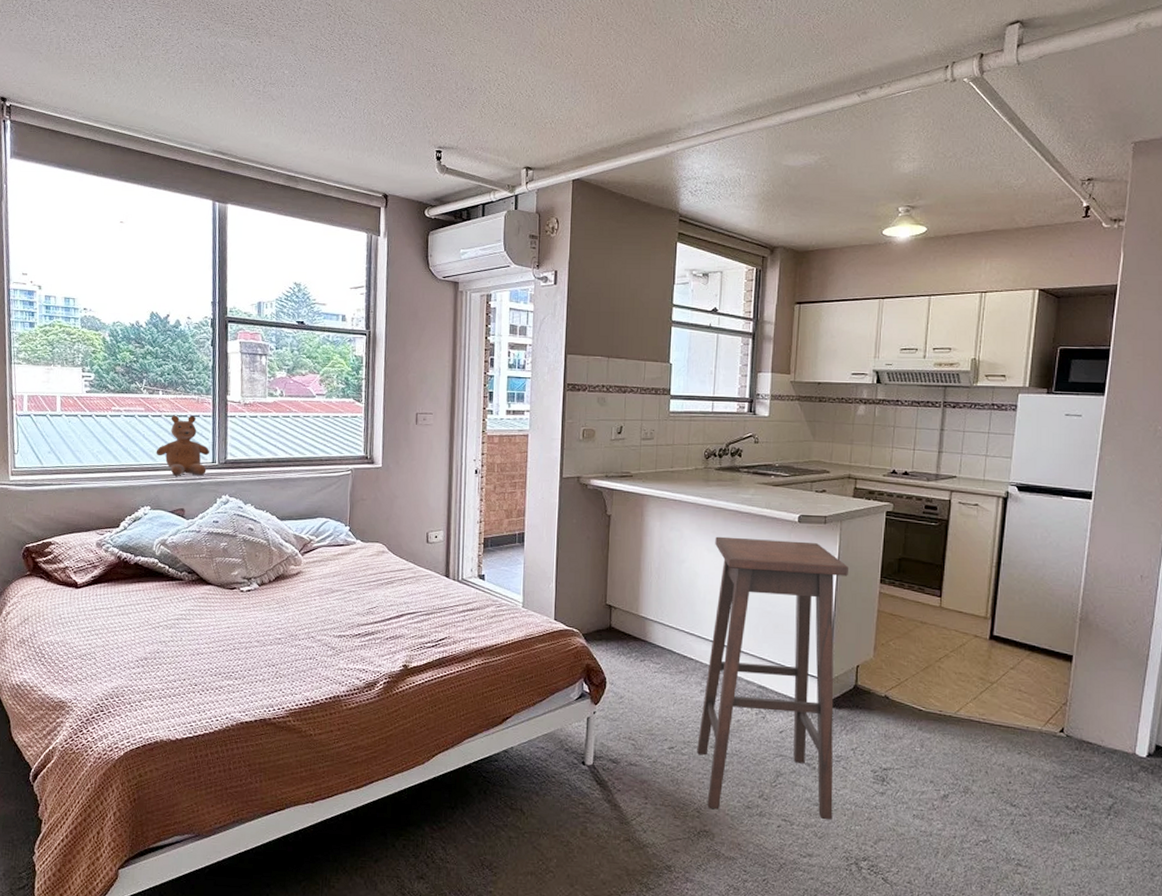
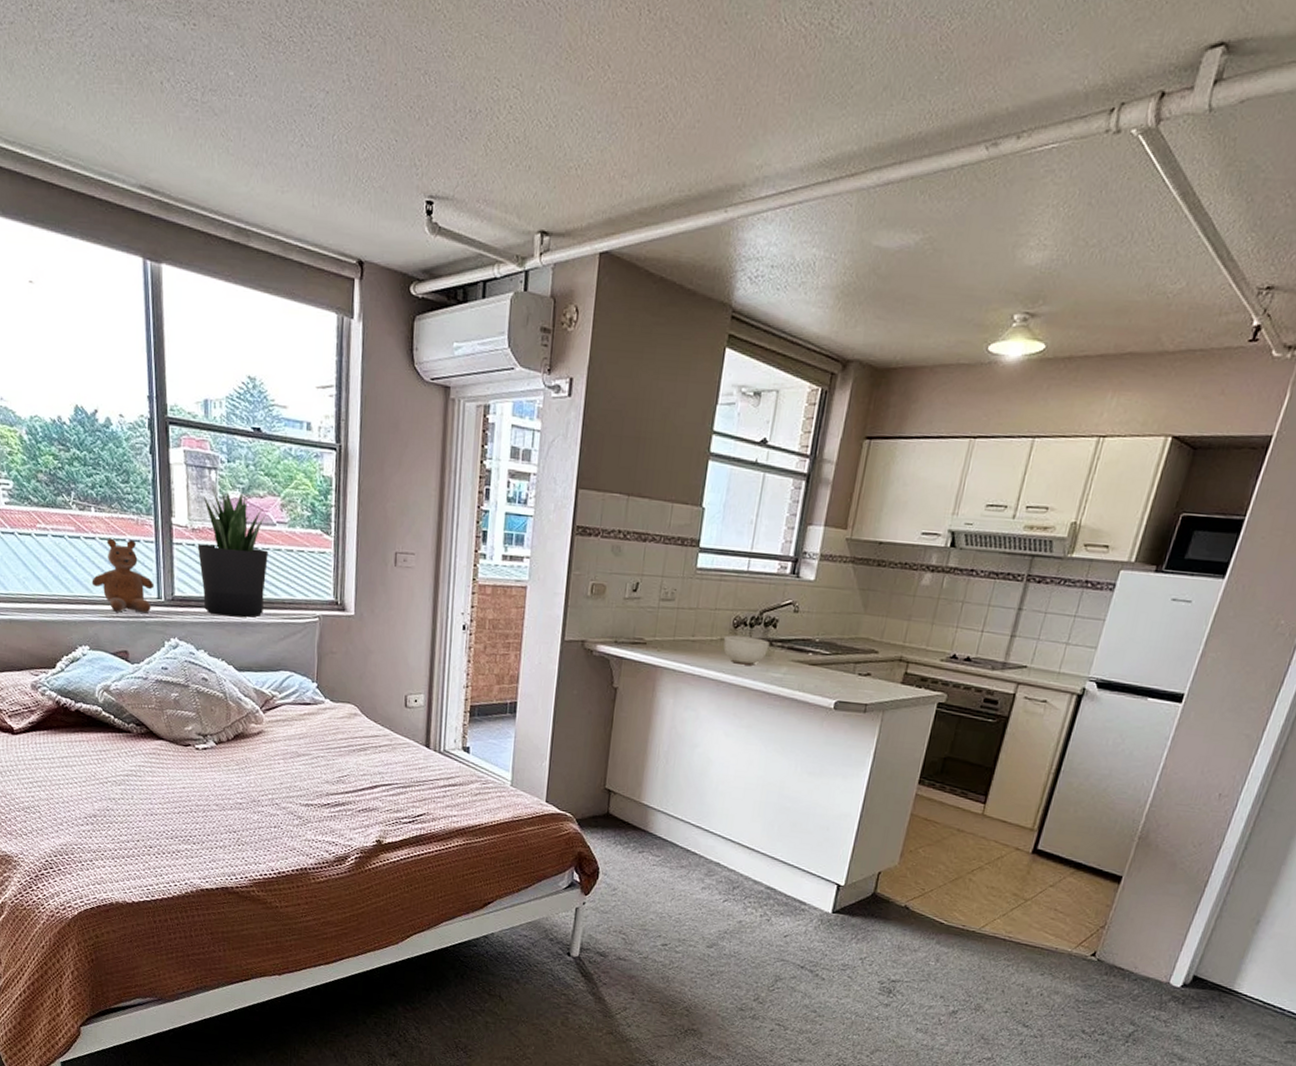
planter: none [248,367,309,474] -> present [197,483,269,617]
bowl: none [697,465,737,489] -> present [723,635,770,665]
bar stool: present [697,536,848,819] -> none [692,719,885,1027]

